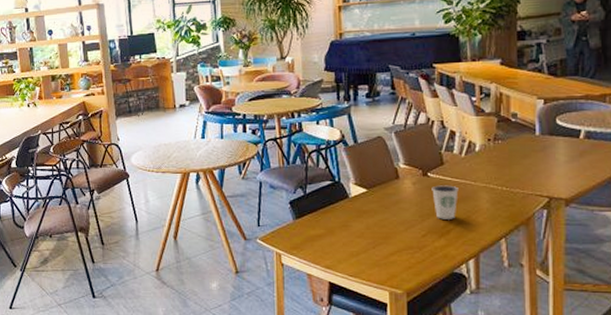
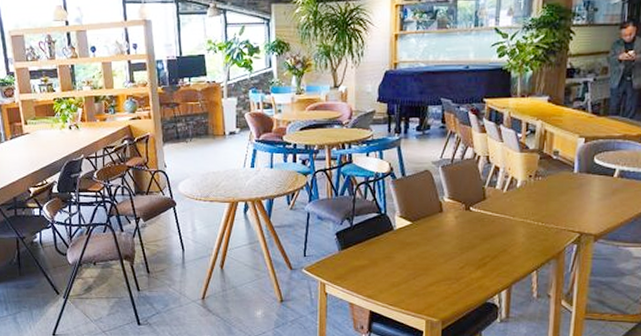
dixie cup: present [432,185,459,219] -> none [472,219,498,252]

